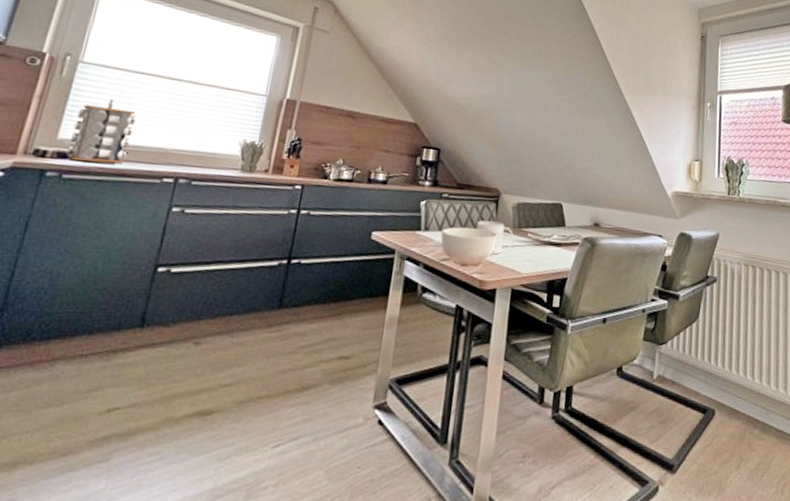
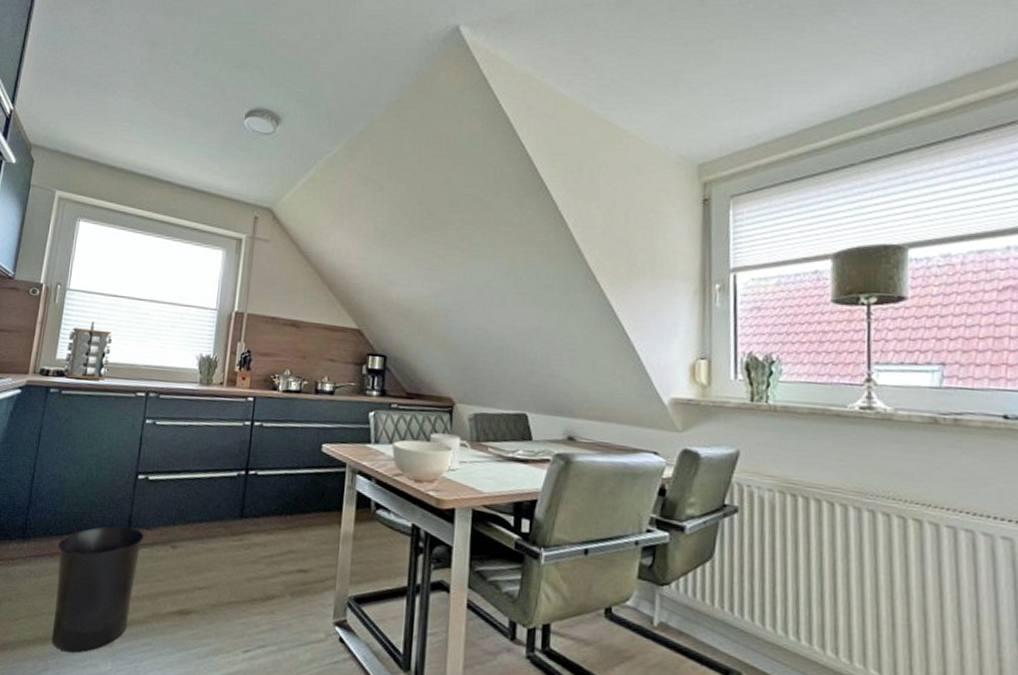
waste bin: none [23,325,161,474] -> present [52,526,144,652]

